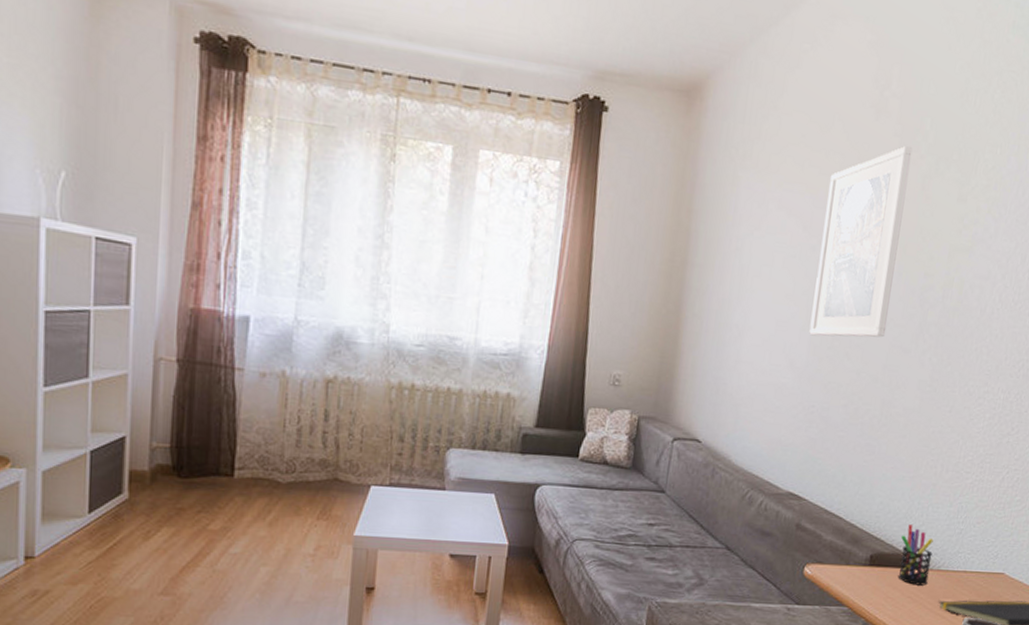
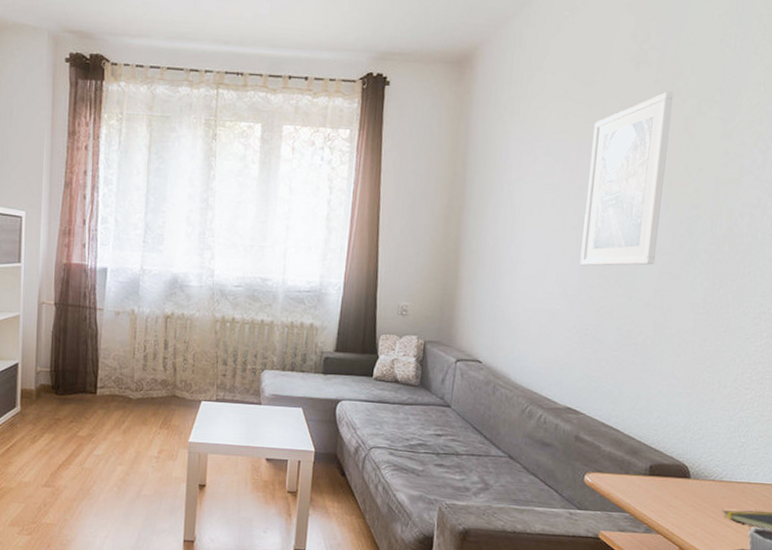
pen holder: present [898,525,934,586] -> none [679,437,714,496]

